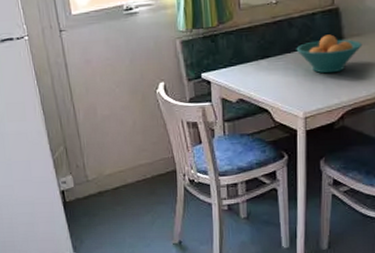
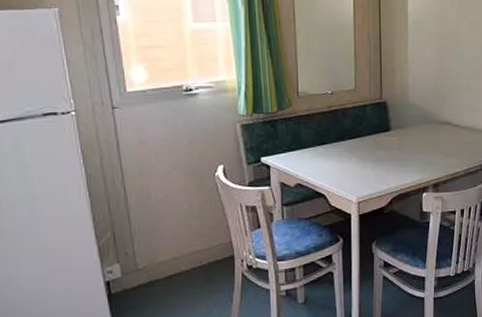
fruit bowl: present [296,34,363,74] -> none [349,125,407,161]

